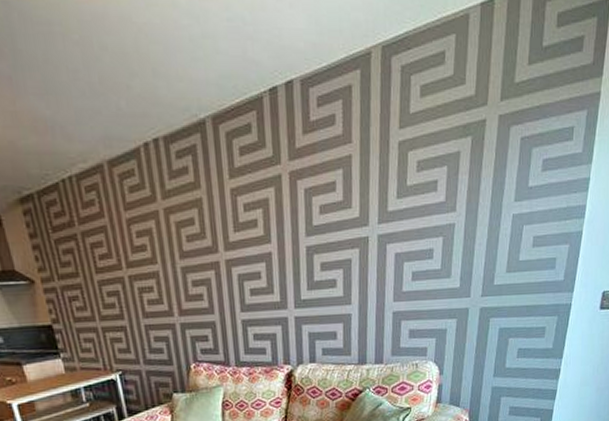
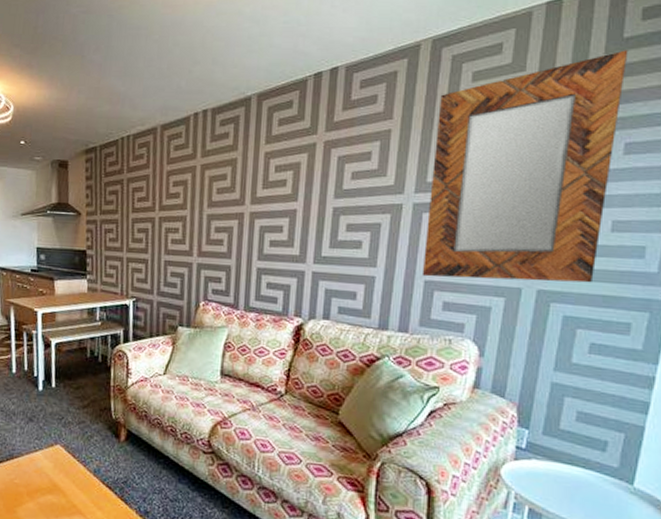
home mirror: none [390,60,546,308] -> present [421,50,628,283]

